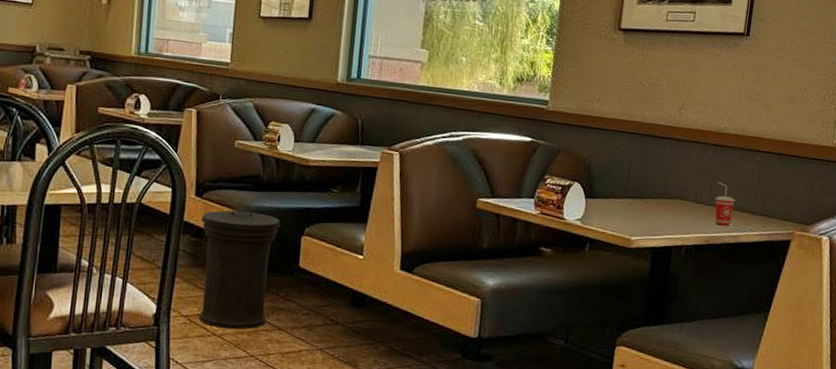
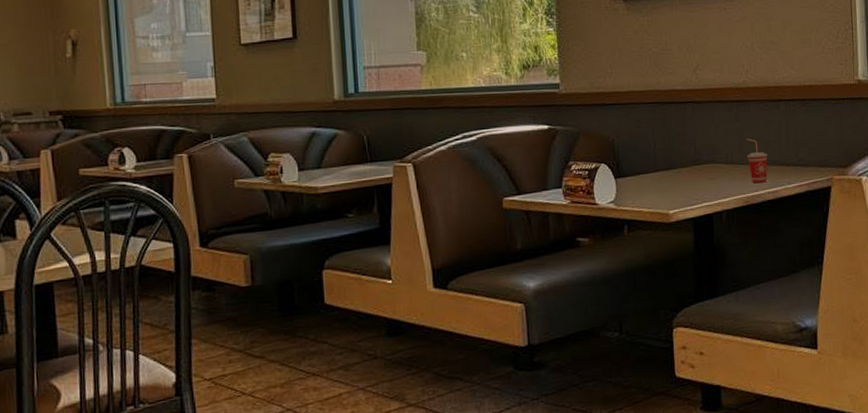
trash can: present [199,208,281,330] -> none [210,251,298,386]

